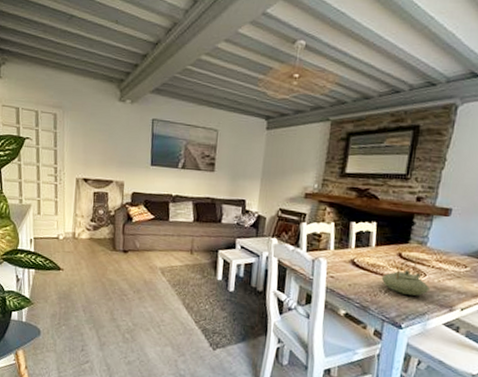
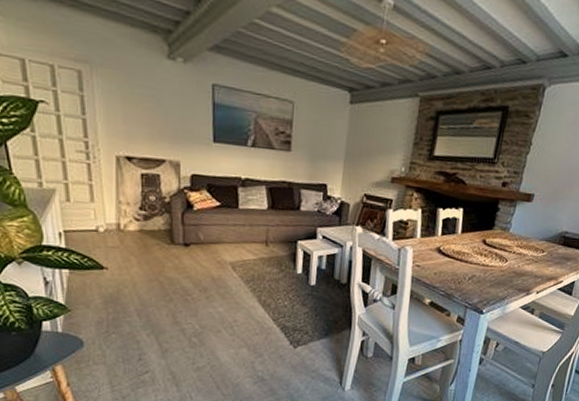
teapot: present [381,259,430,296] -> none [465,245,510,281]

